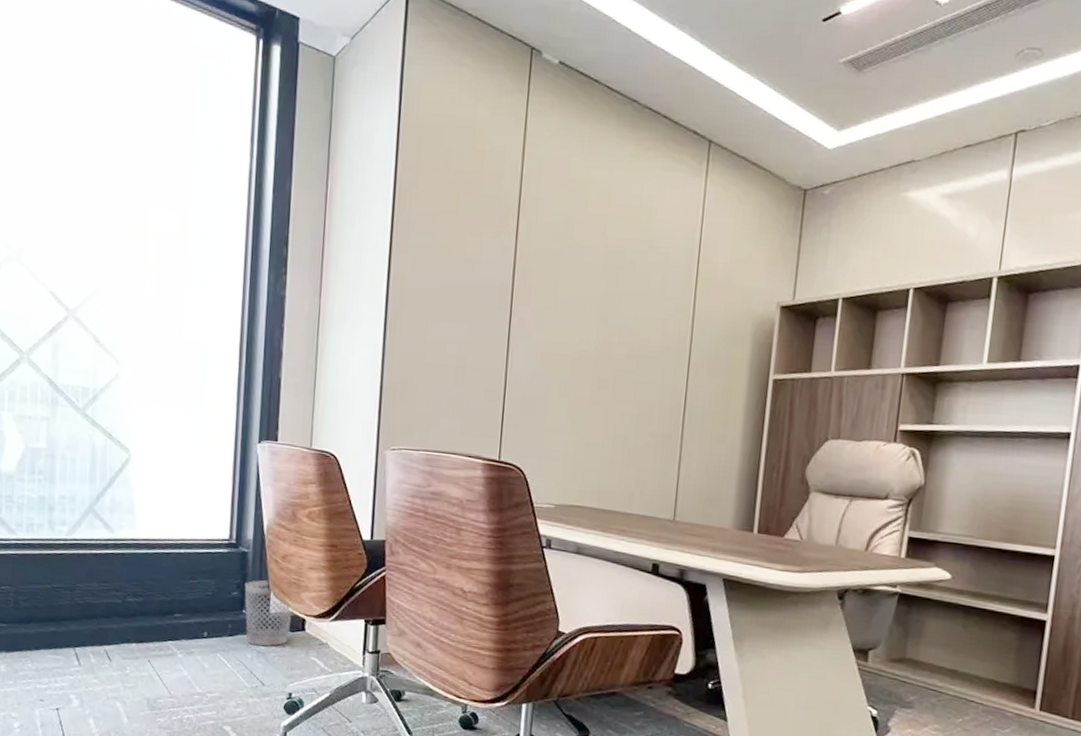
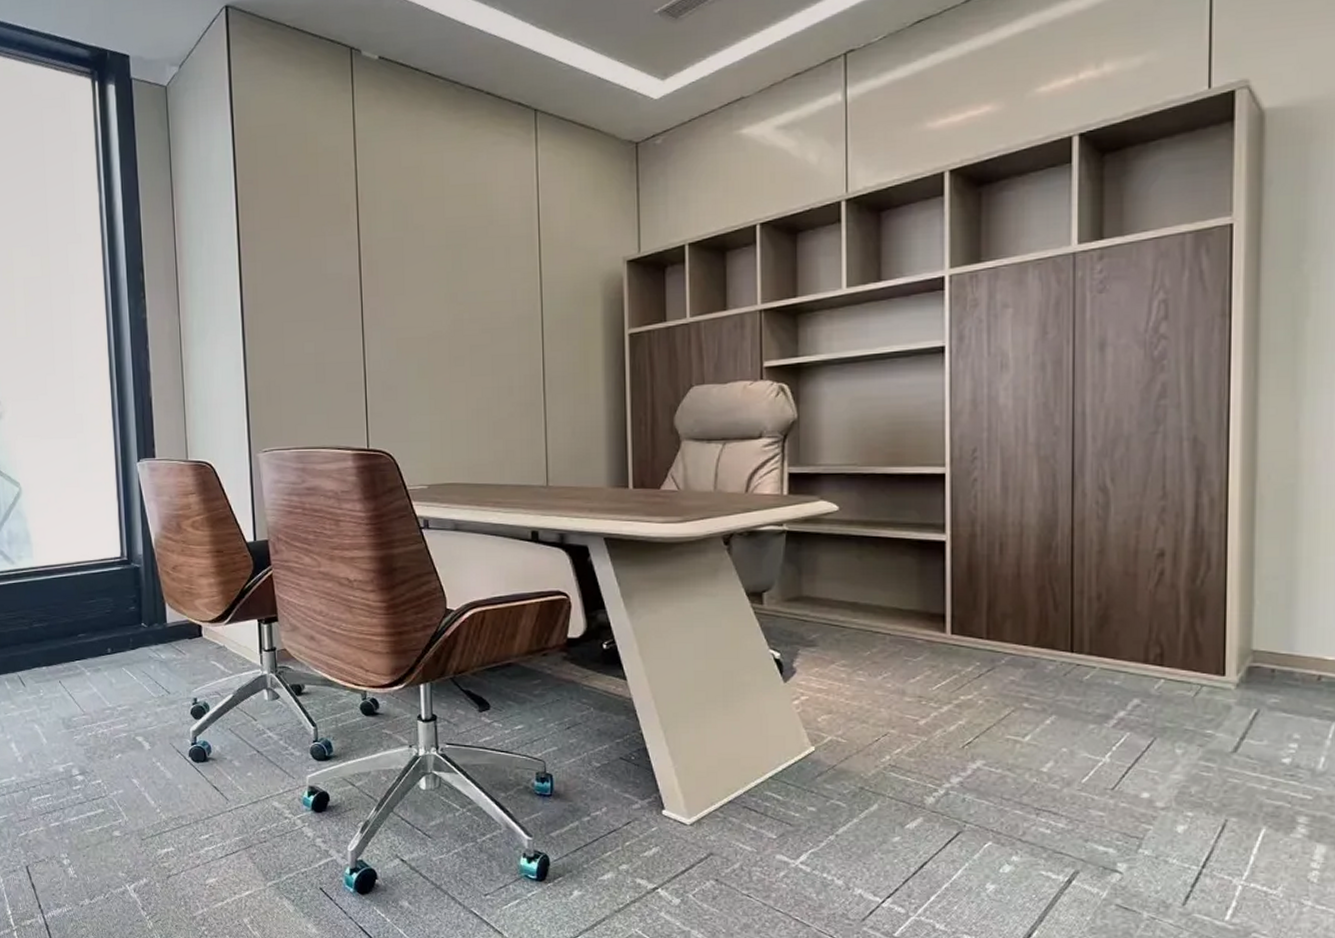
wastebasket: present [244,579,292,647] -> none [140,591,188,656]

